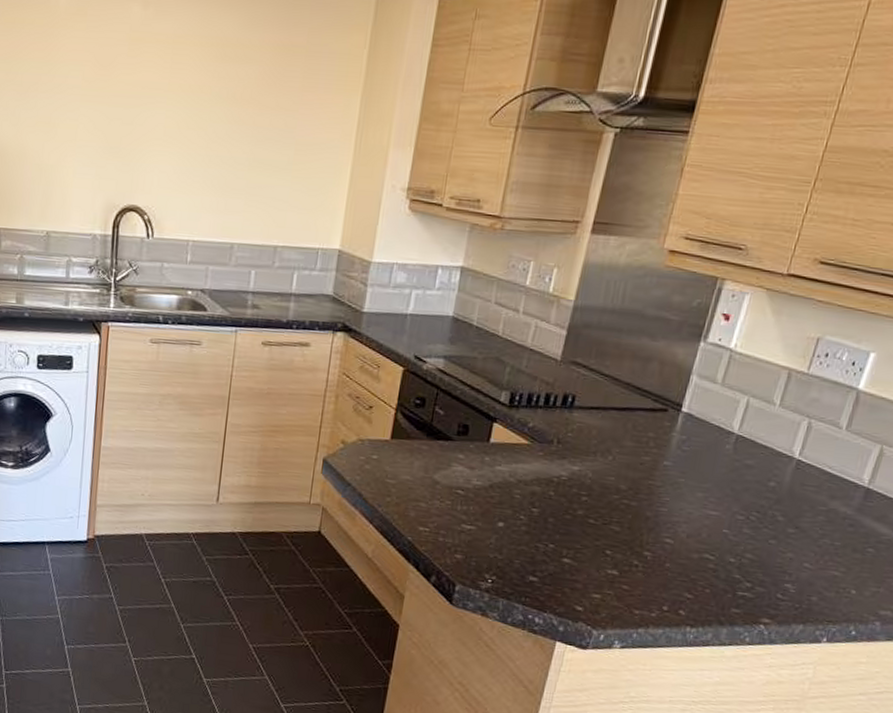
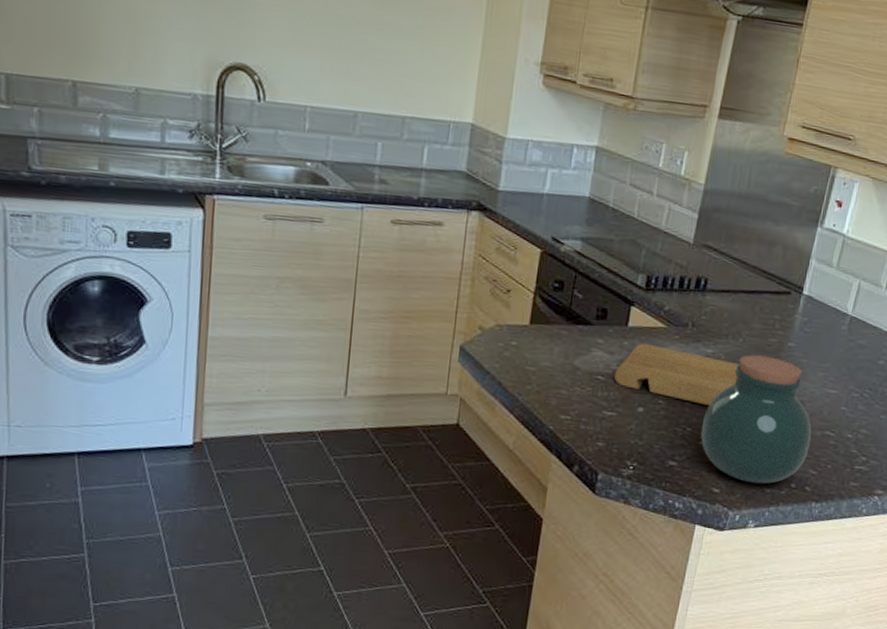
cutting board: none [474,459,608,523] -> present [613,343,739,405]
jar: none [564,473,688,605] -> present [701,355,812,484]

